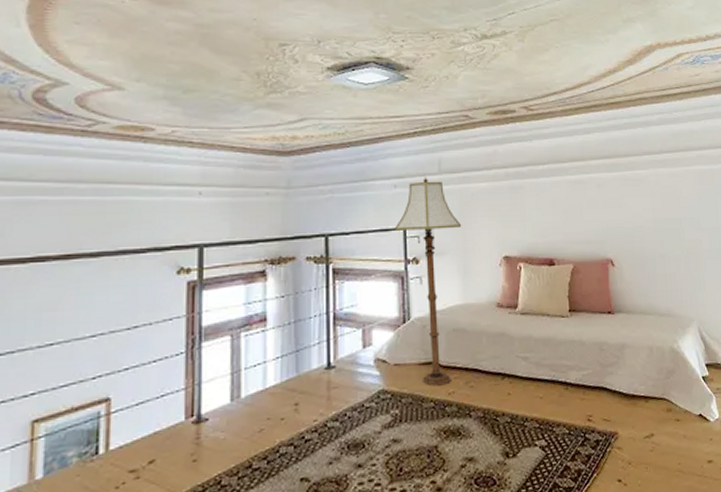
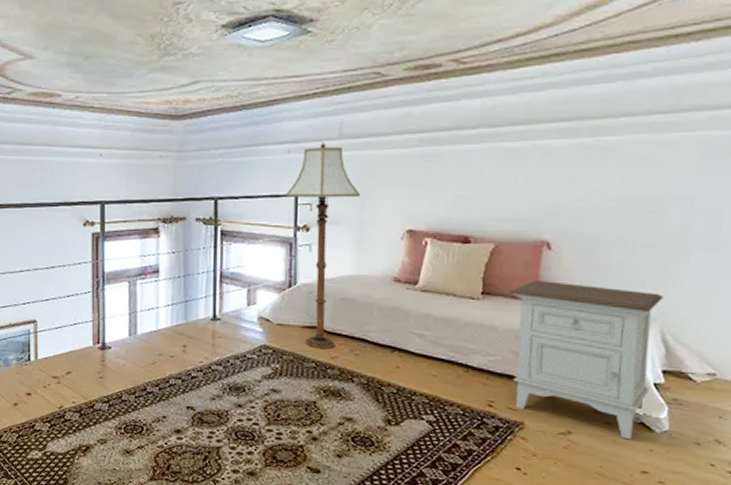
nightstand: none [590,294,701,433] -> present [509,280,663,440]

